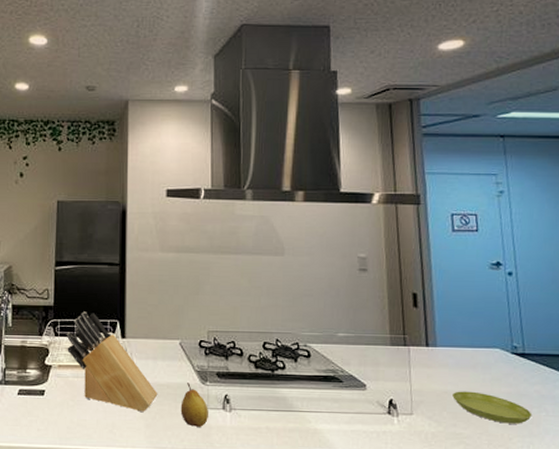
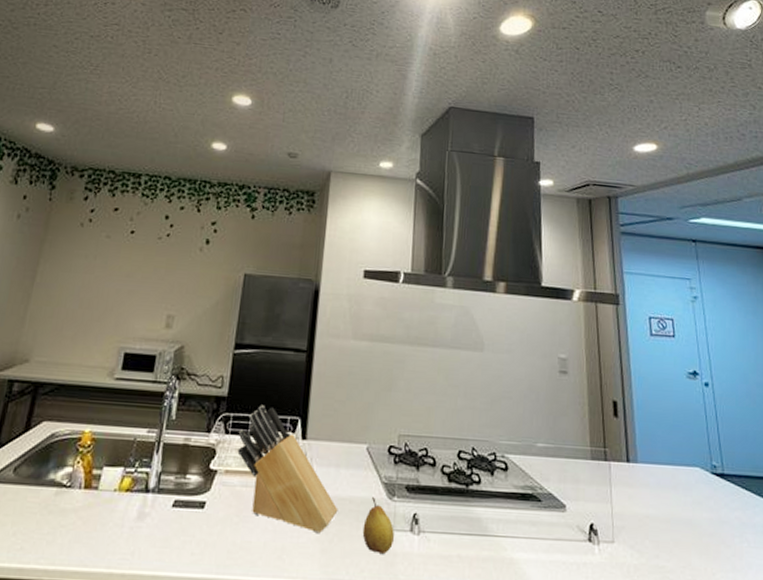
saucer: present [452,391,532,424] -> none [654,515,734,556]

